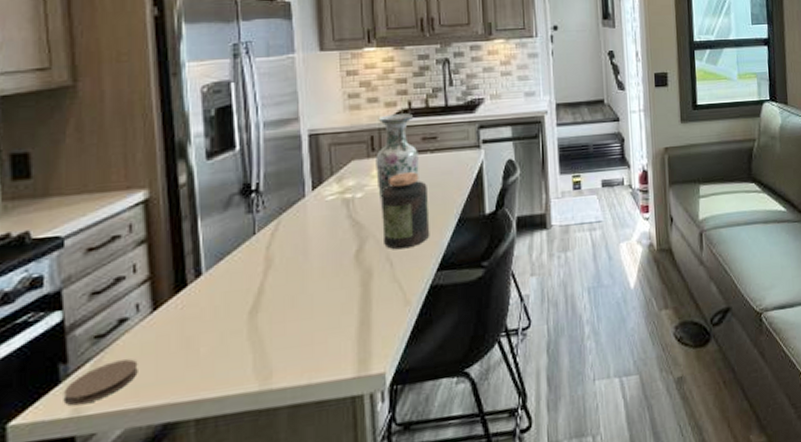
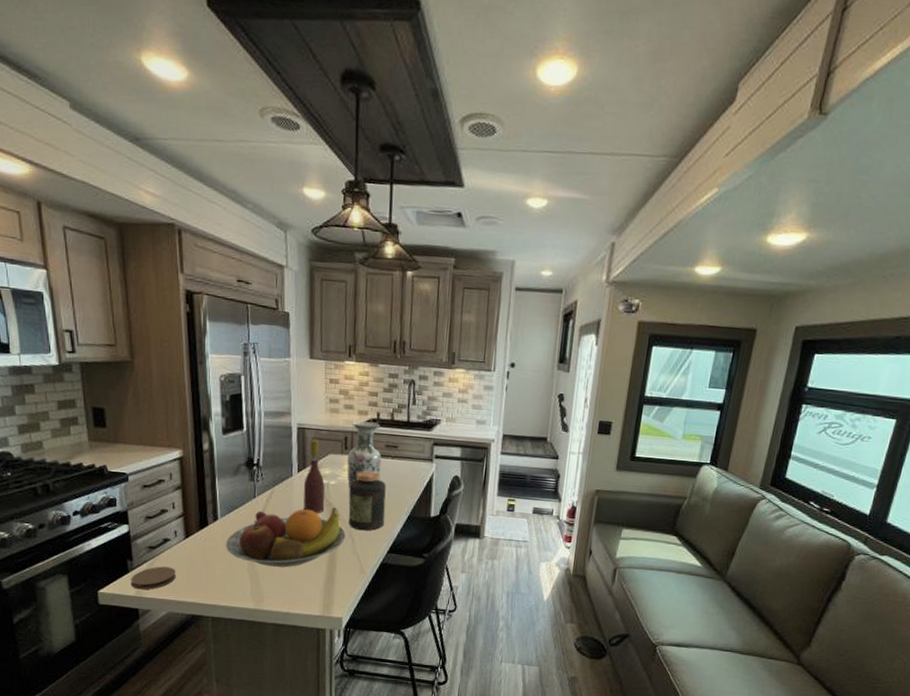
fruit bowl: none [215,226,381,326] -> present [226,507,346,568]
wine bottle: none [320,145,351,239] -> present [303,439,325,513]

